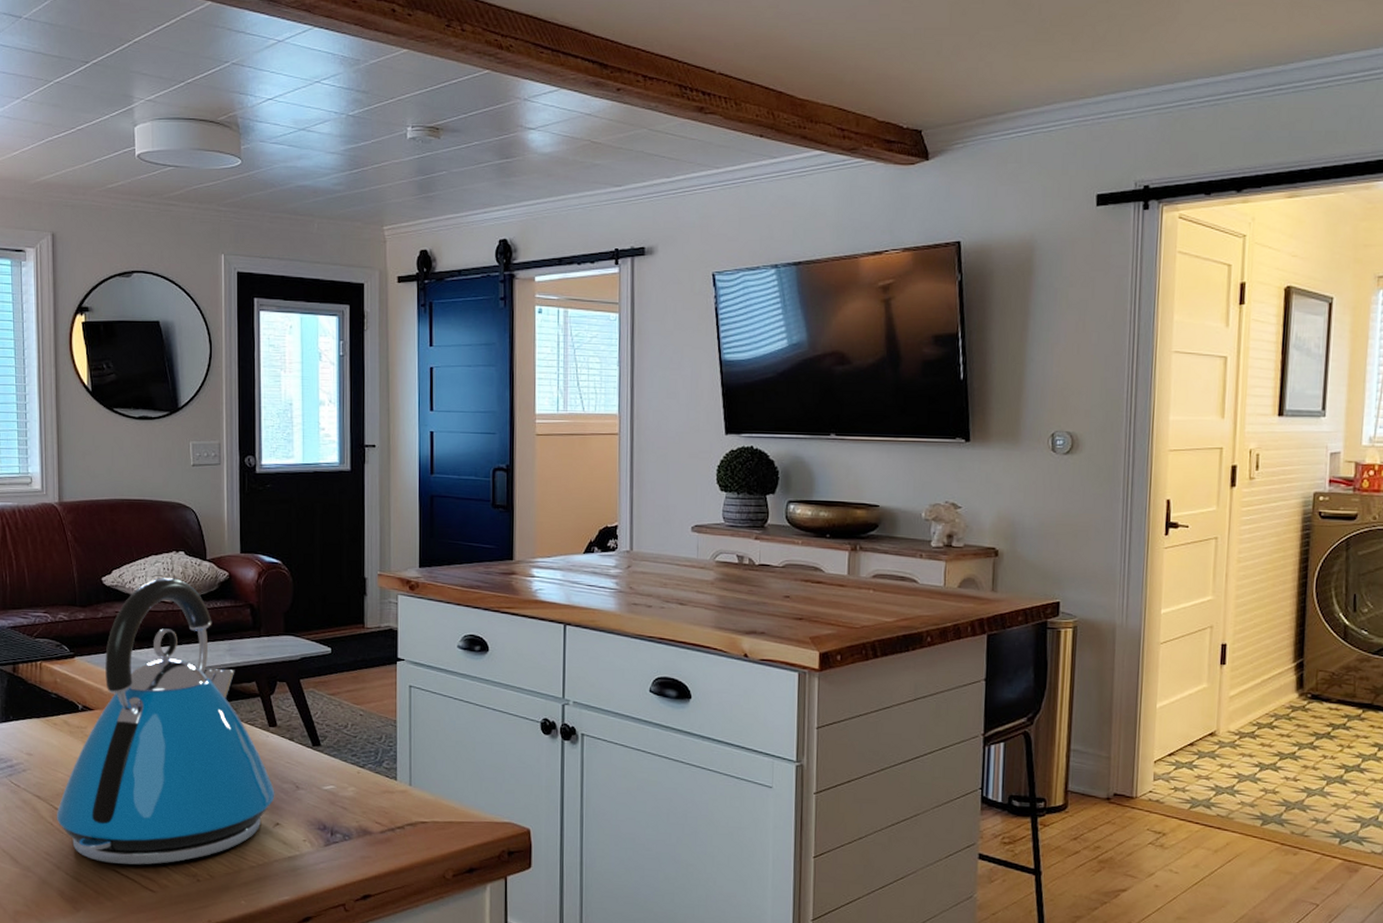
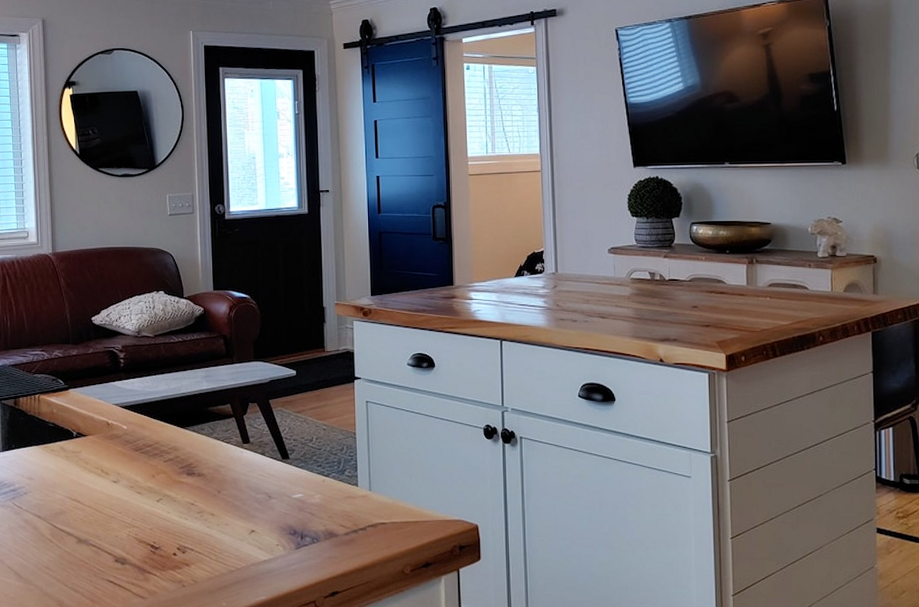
kettle: present [57,577,275,866] -> none [56,314,250,575]

